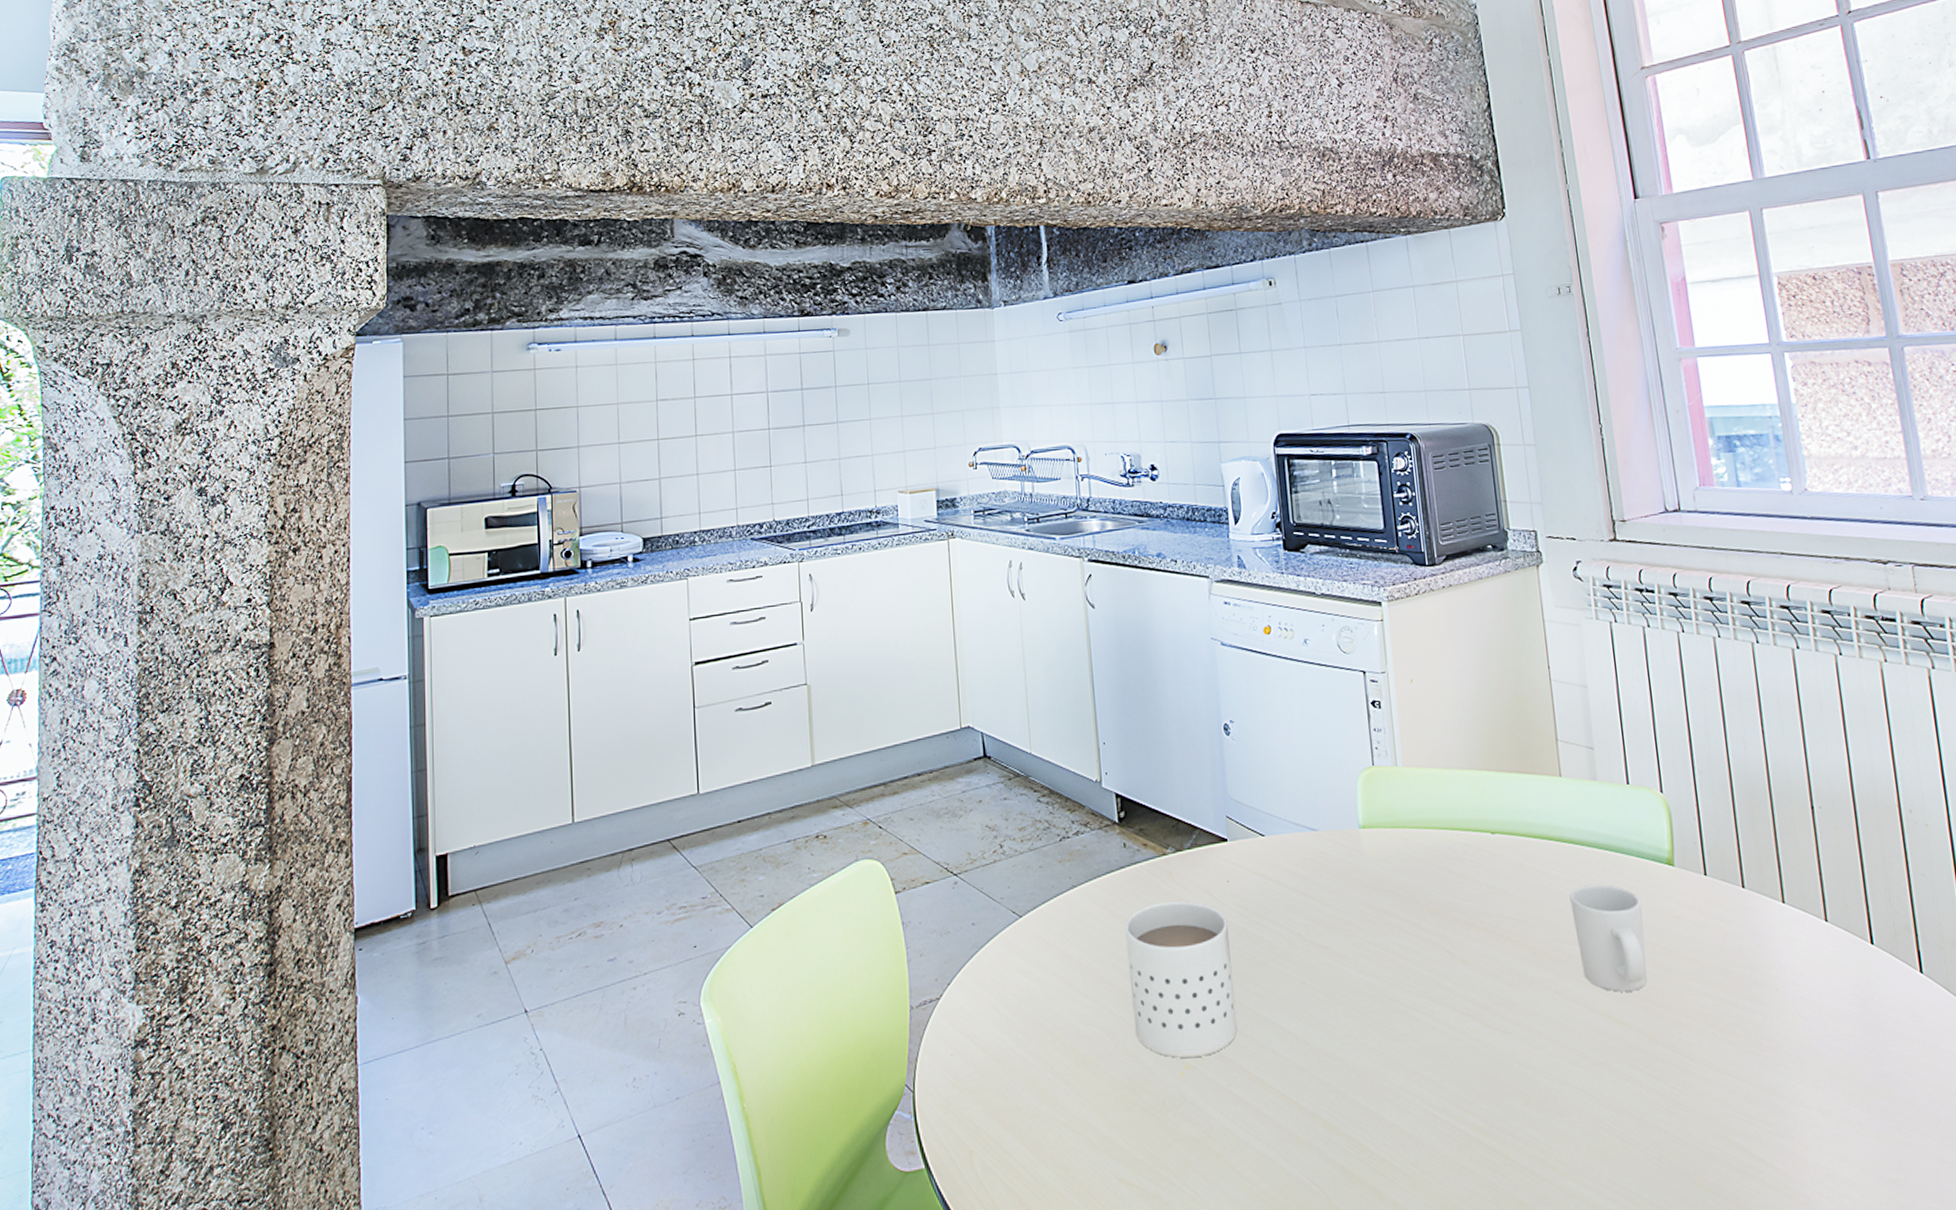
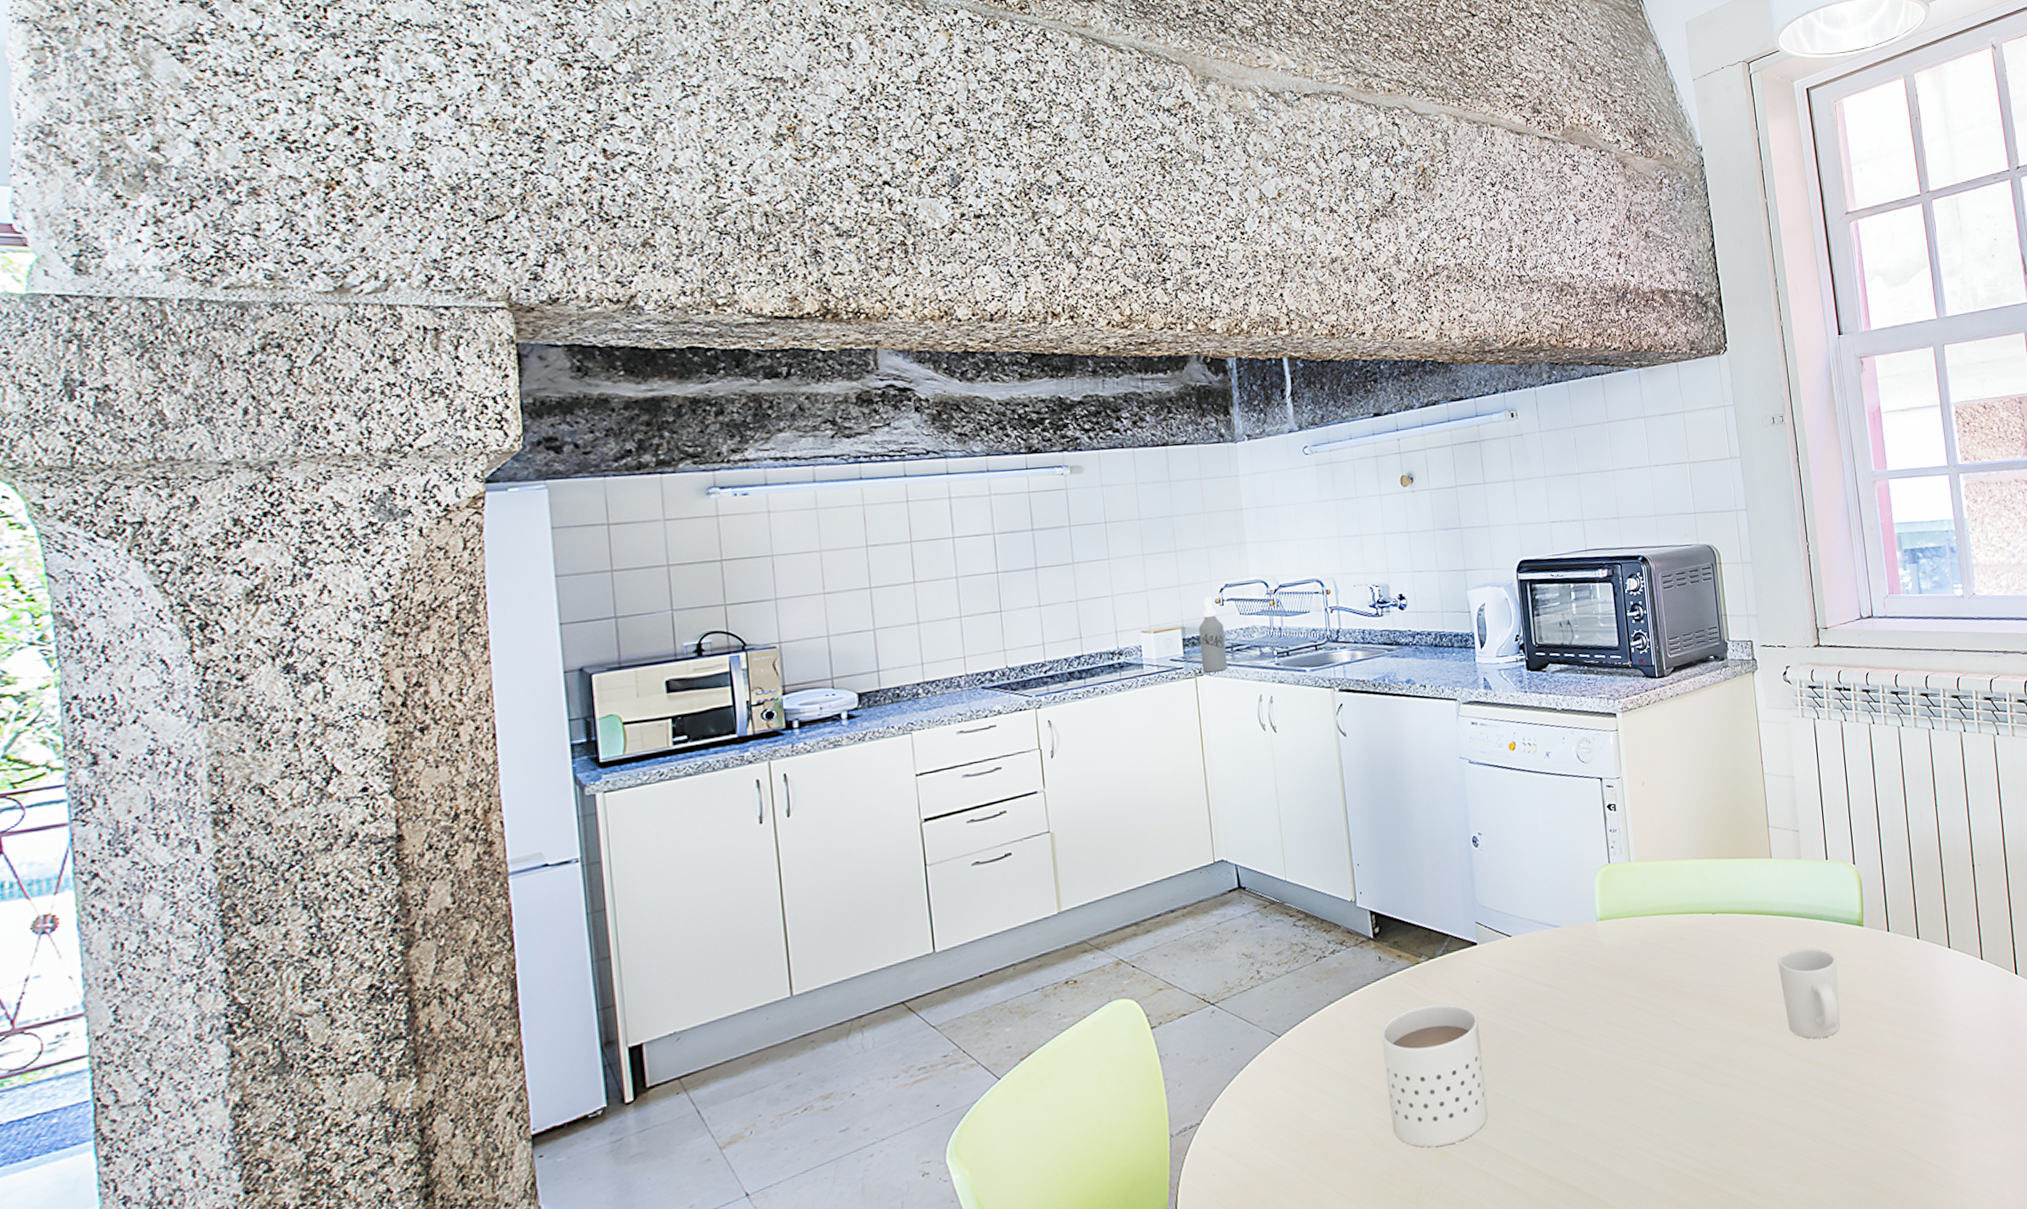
spray bottle: none [952,459,979,536] -> present [1198,596,1228,673]

